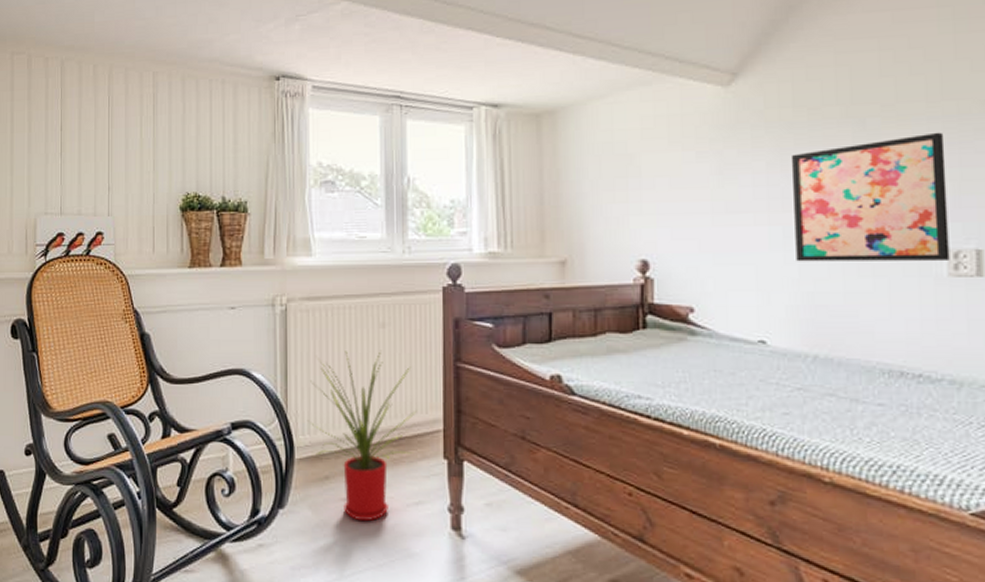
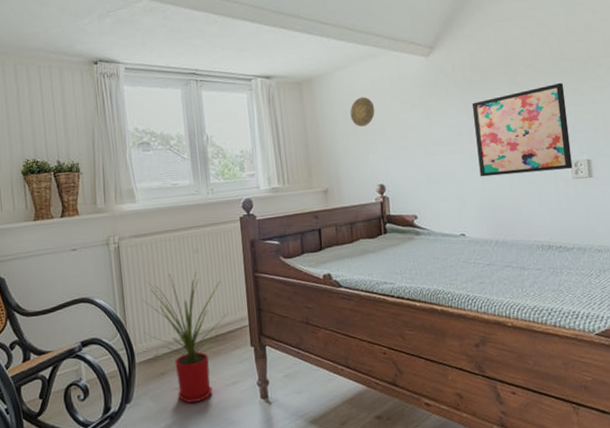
decorative plate: none [606,138,643,179] -> present [350,96,375,127]

